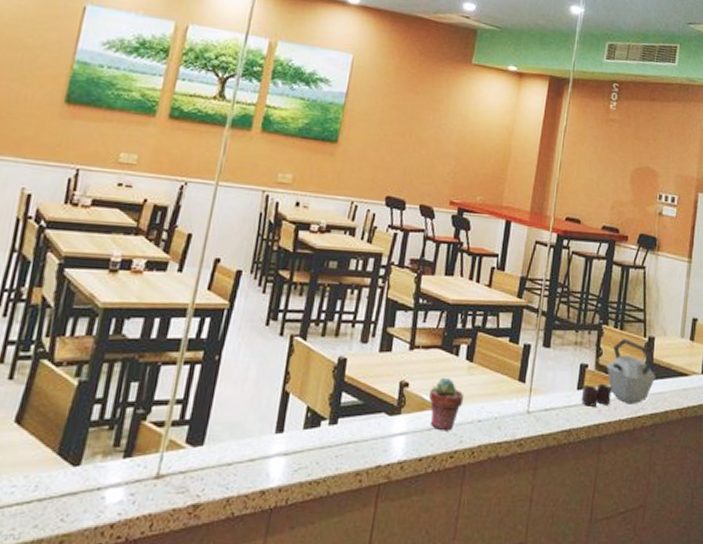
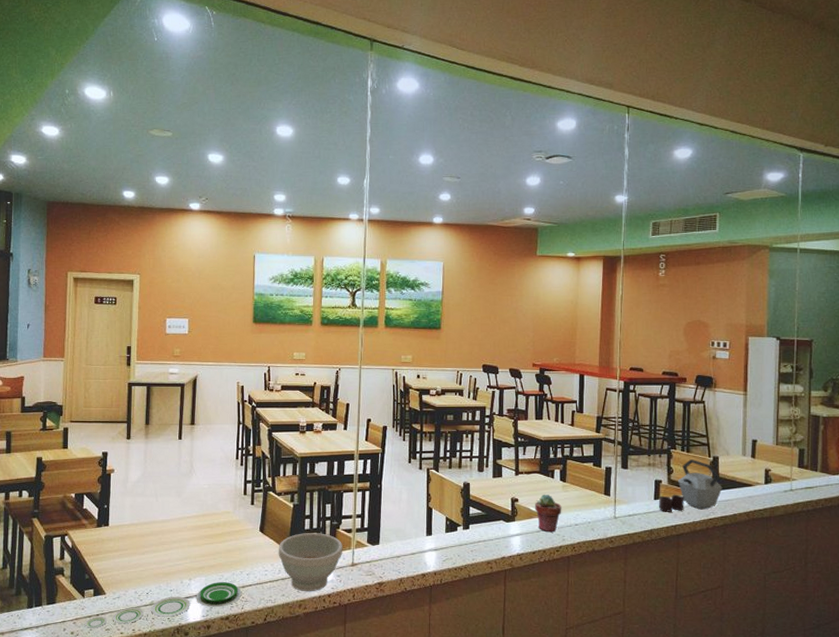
bowl: none [39,426,148,521] -> present [278,533,343,592]

